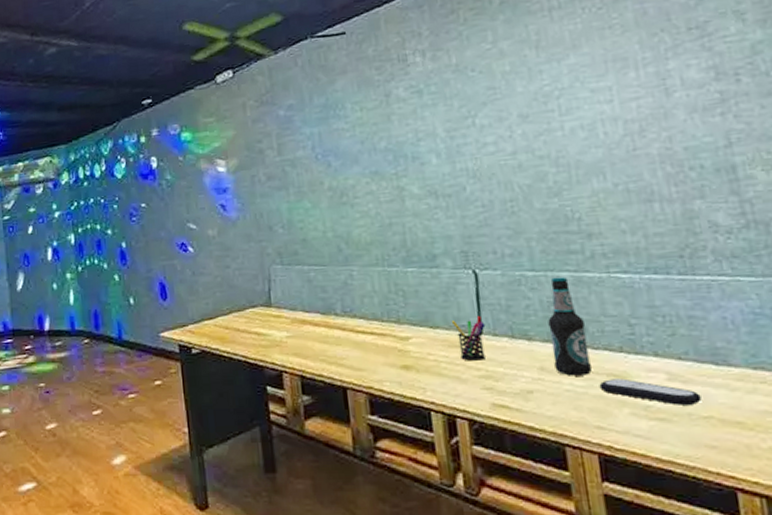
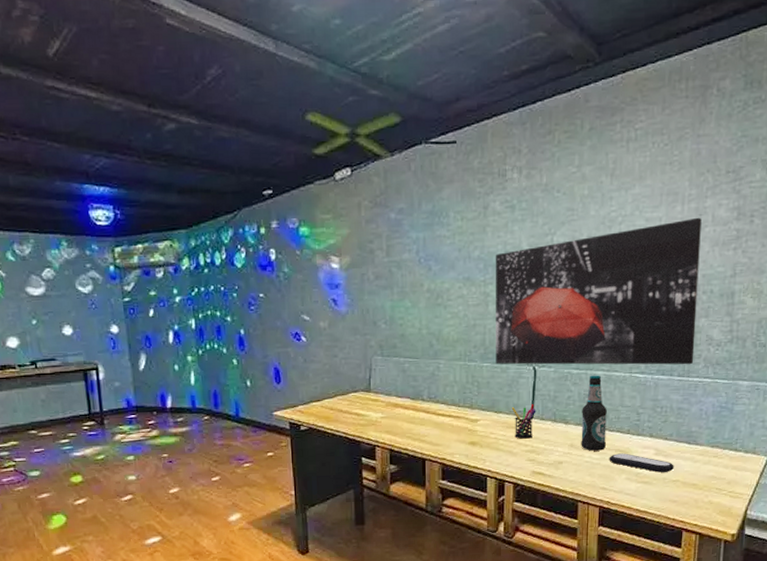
wall art: none [405,82,698,269] -> present [495,217,702,365]

